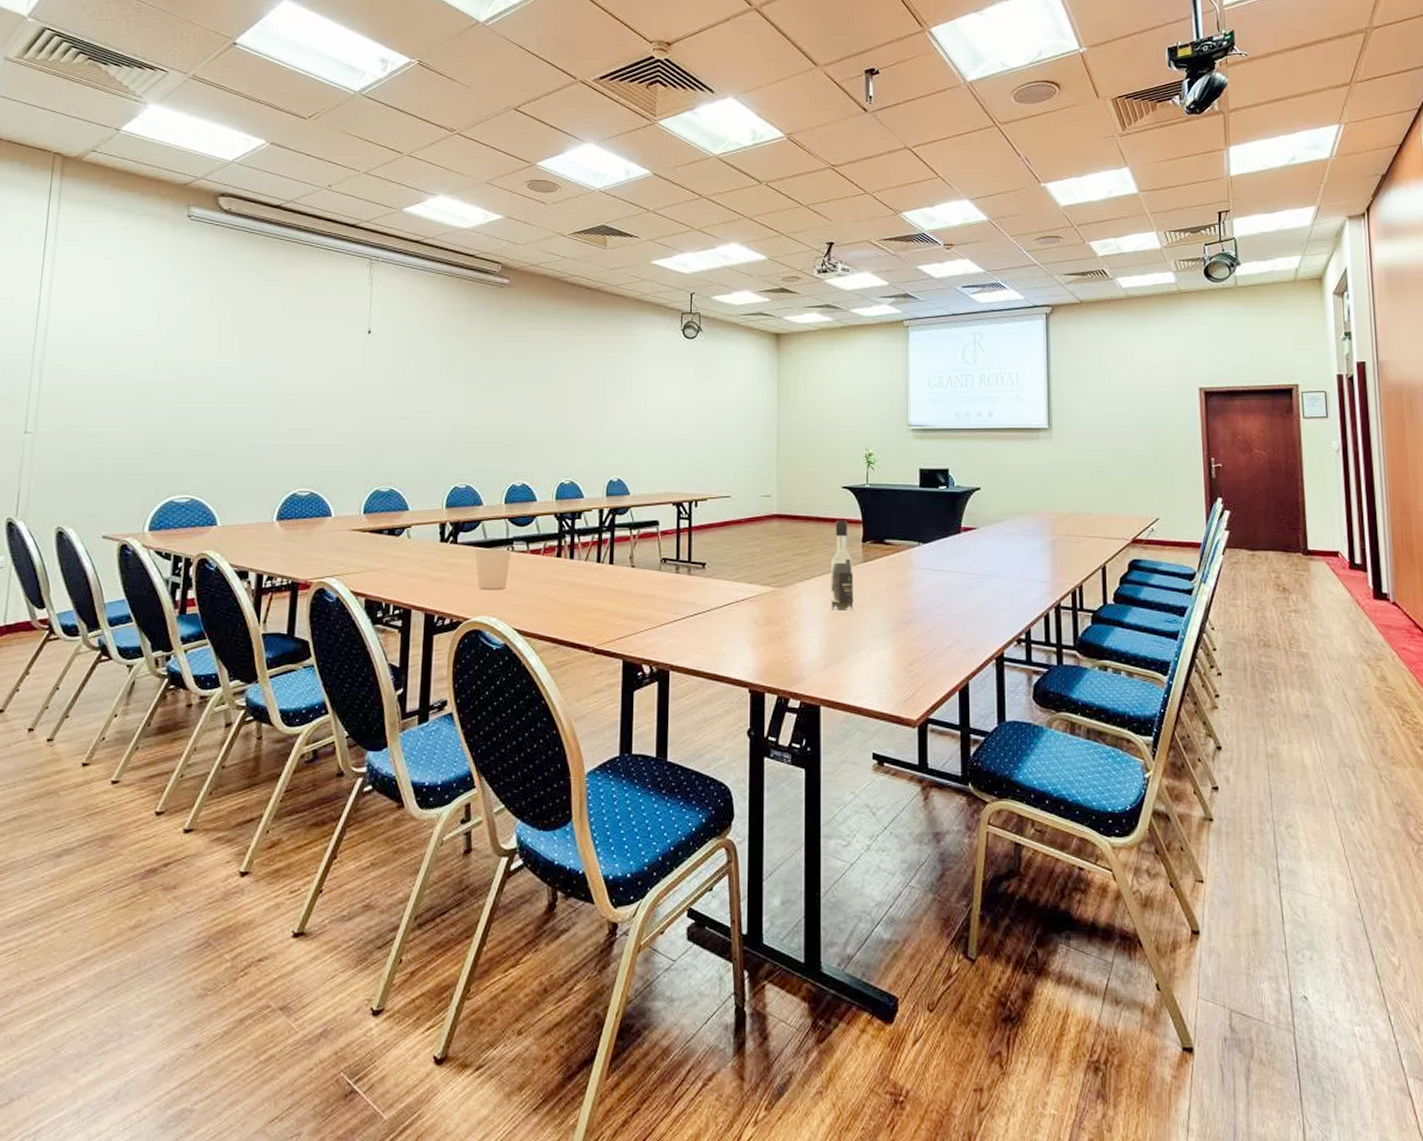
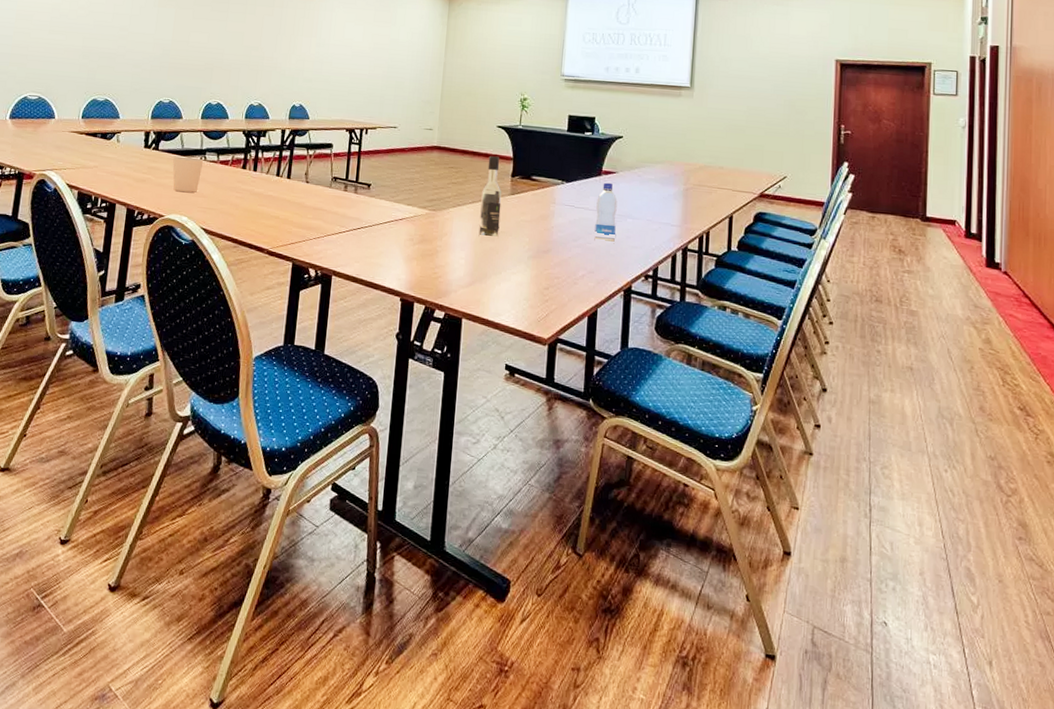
bottle: none [958,540,981,608] -> present [594,182,617,244]

